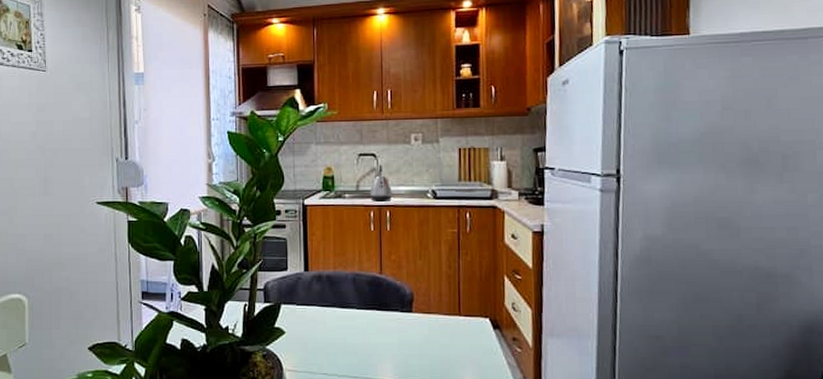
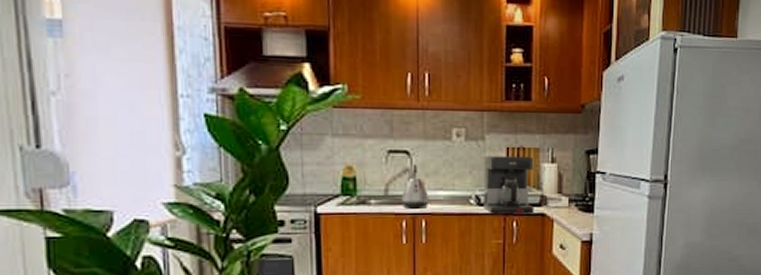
coffee maker: none [439,155,486,207] -> present [483,156,534,215]

